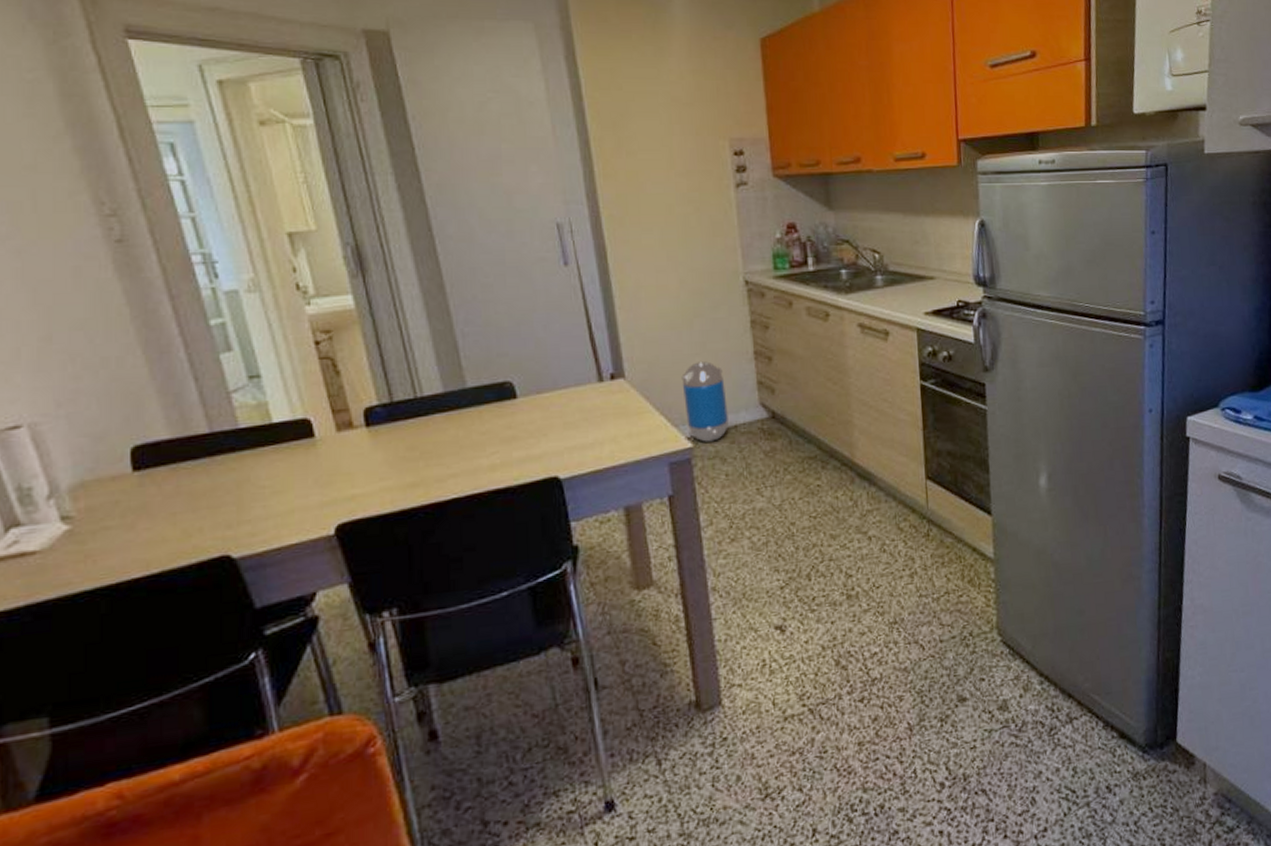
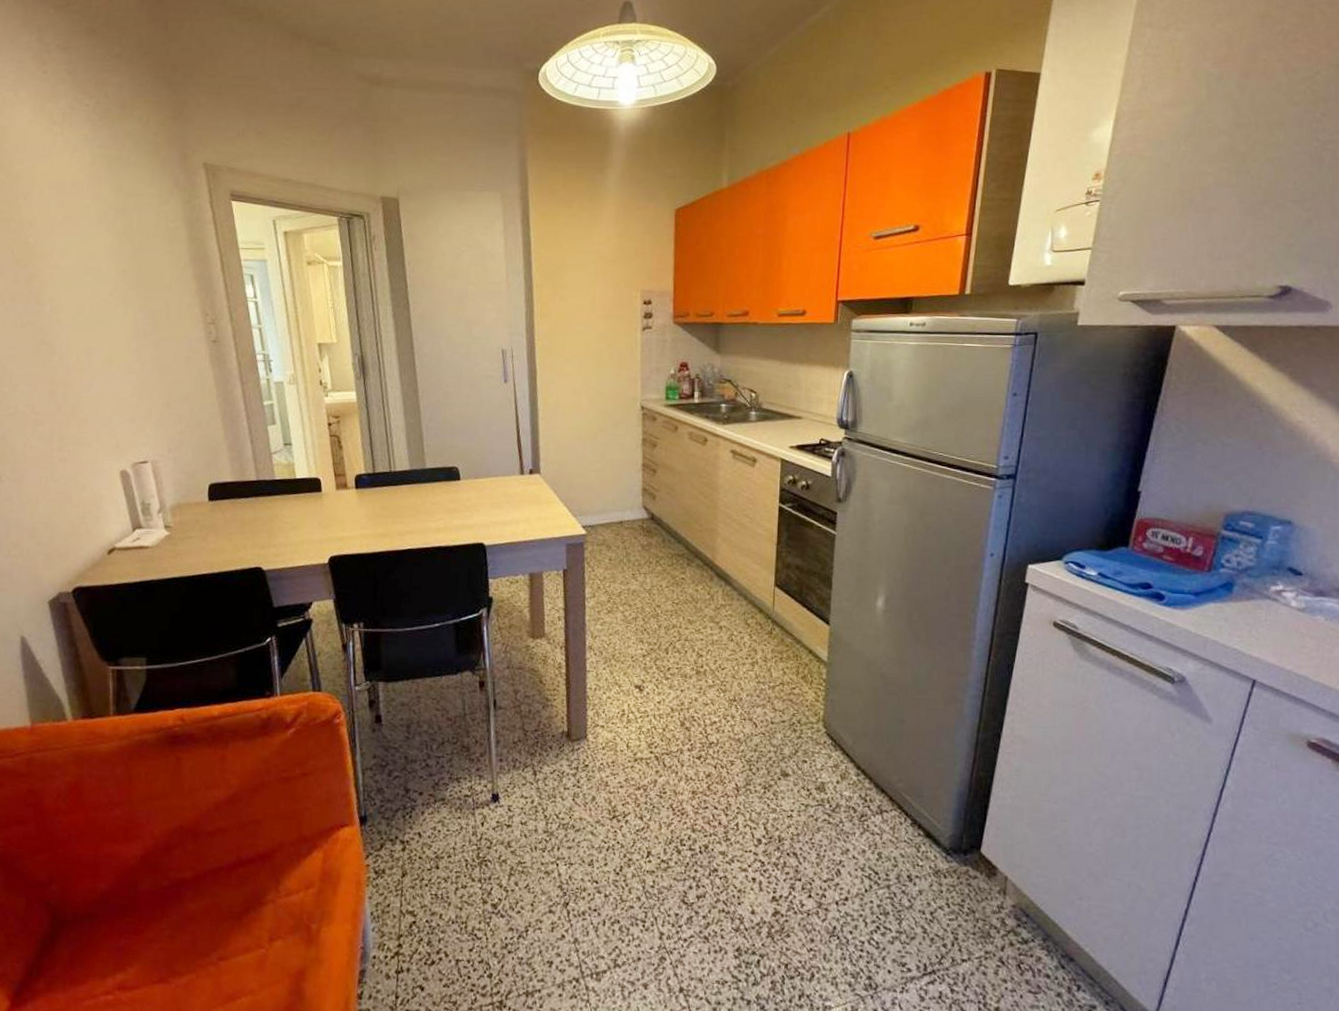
trash can: present [681,361,729,442] -> none [583,467,617,532]

